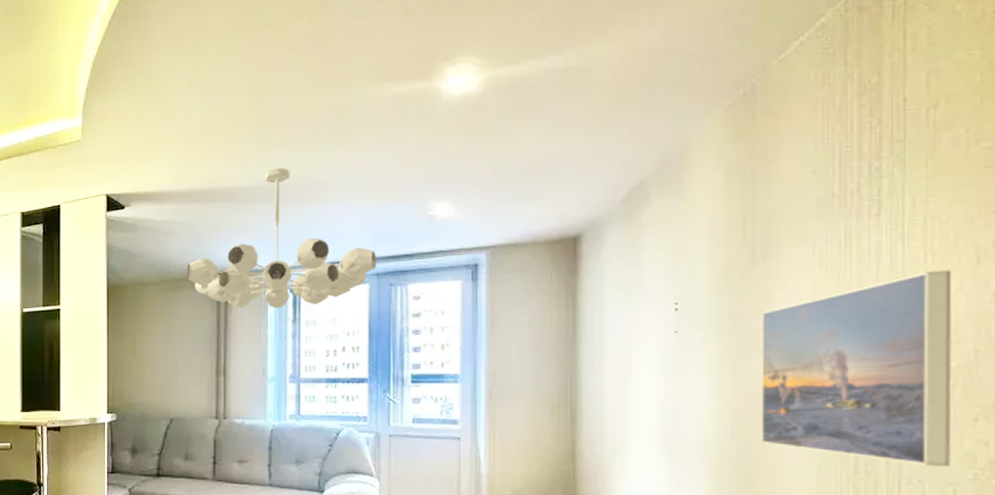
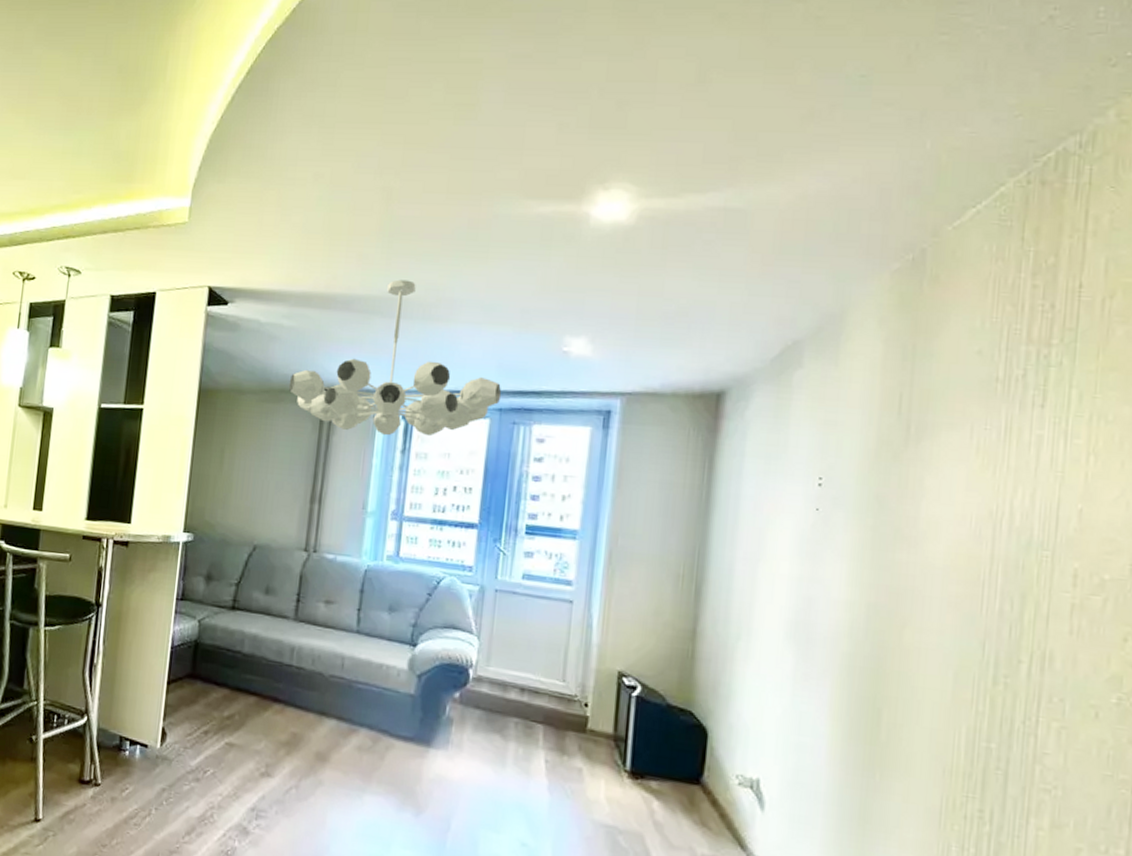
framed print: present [760,270,952,466] -> none [896,472,1114,687]

